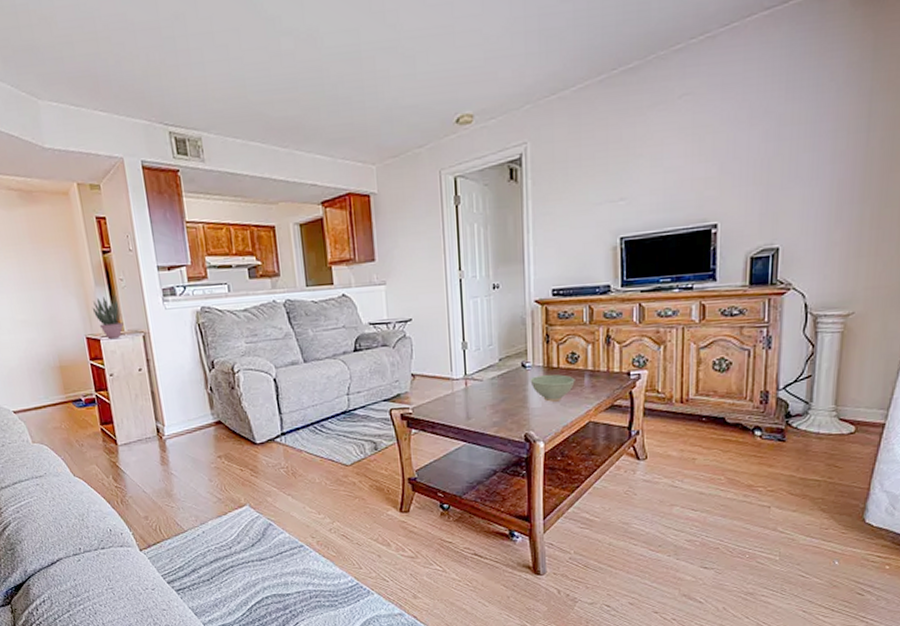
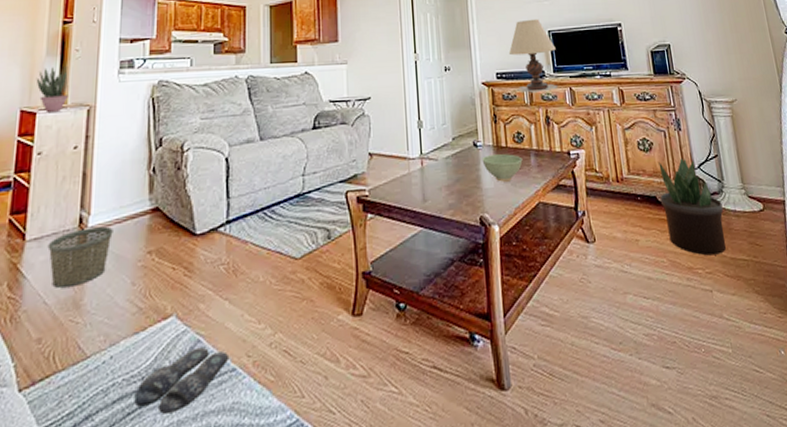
basket: none [136,435,187,481] -> present [47,226,113,288]
slippers: none [226,528,296,572] -> present [134,346,228,414]
table lamp: none [568,223,627,311] -> present [508,18,559,94]
planter: none [728,378,804,475] -> present [658,158,727,256]

